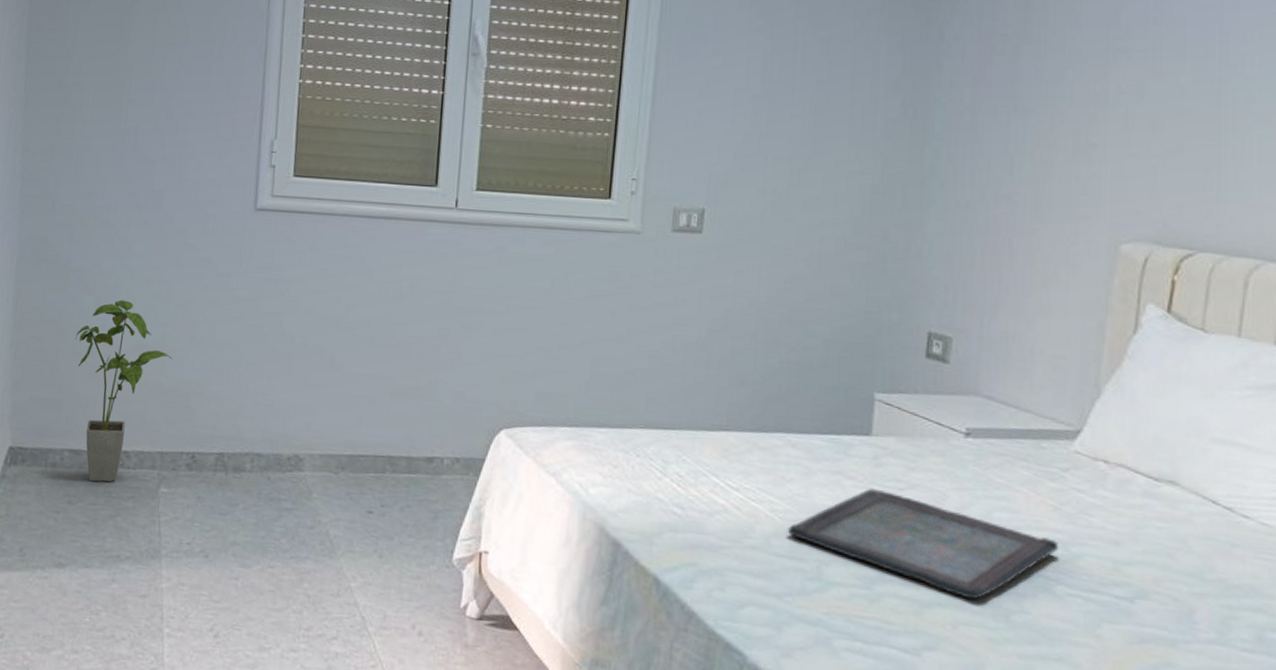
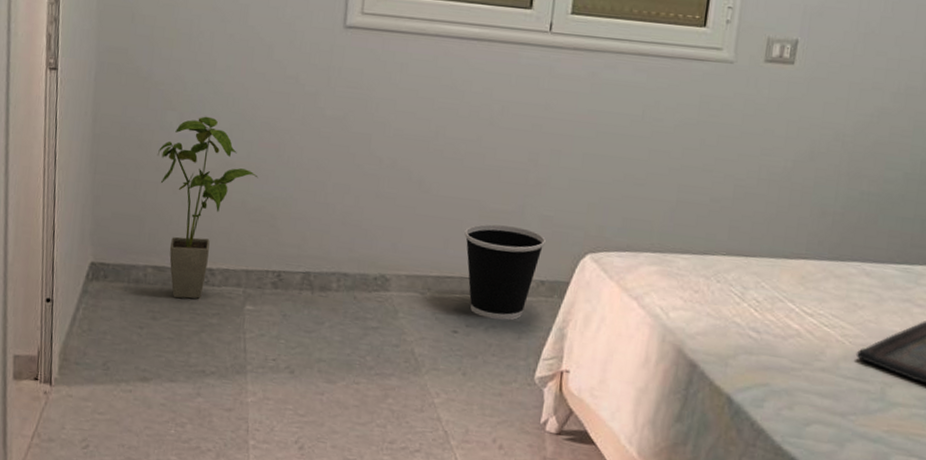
wastebasket: none [377,401,459,500] -> present [464,224,546,321]

